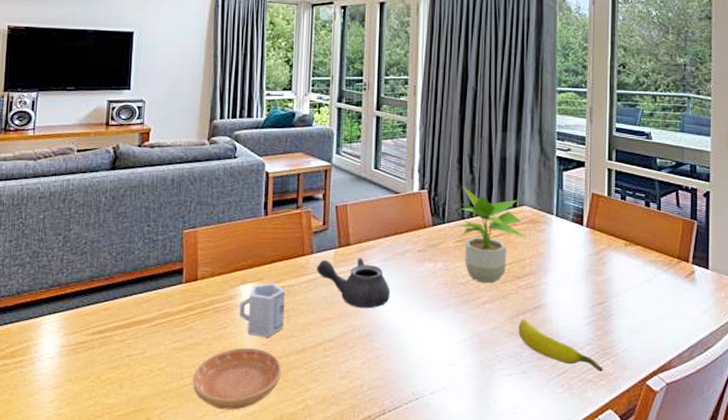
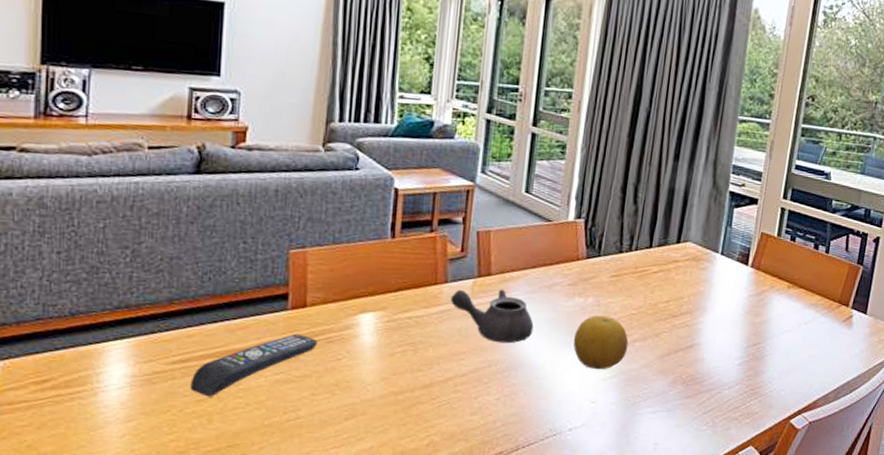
remote control: none [106,304,207,364] -> present [190,333,318,397]
saucer: present [192,347,281,410] -> none [298,381,404,446]
cup: present [239,283,285,337] -> none [357,313,412,370]
fruit: none [427,279,478,333] -> present [573,315,629,370]
potted plant: present [454,186,527,283] -> none [610,217,688,321]
banana: present [518,319,603,372] -> none [668,357,749,410]

